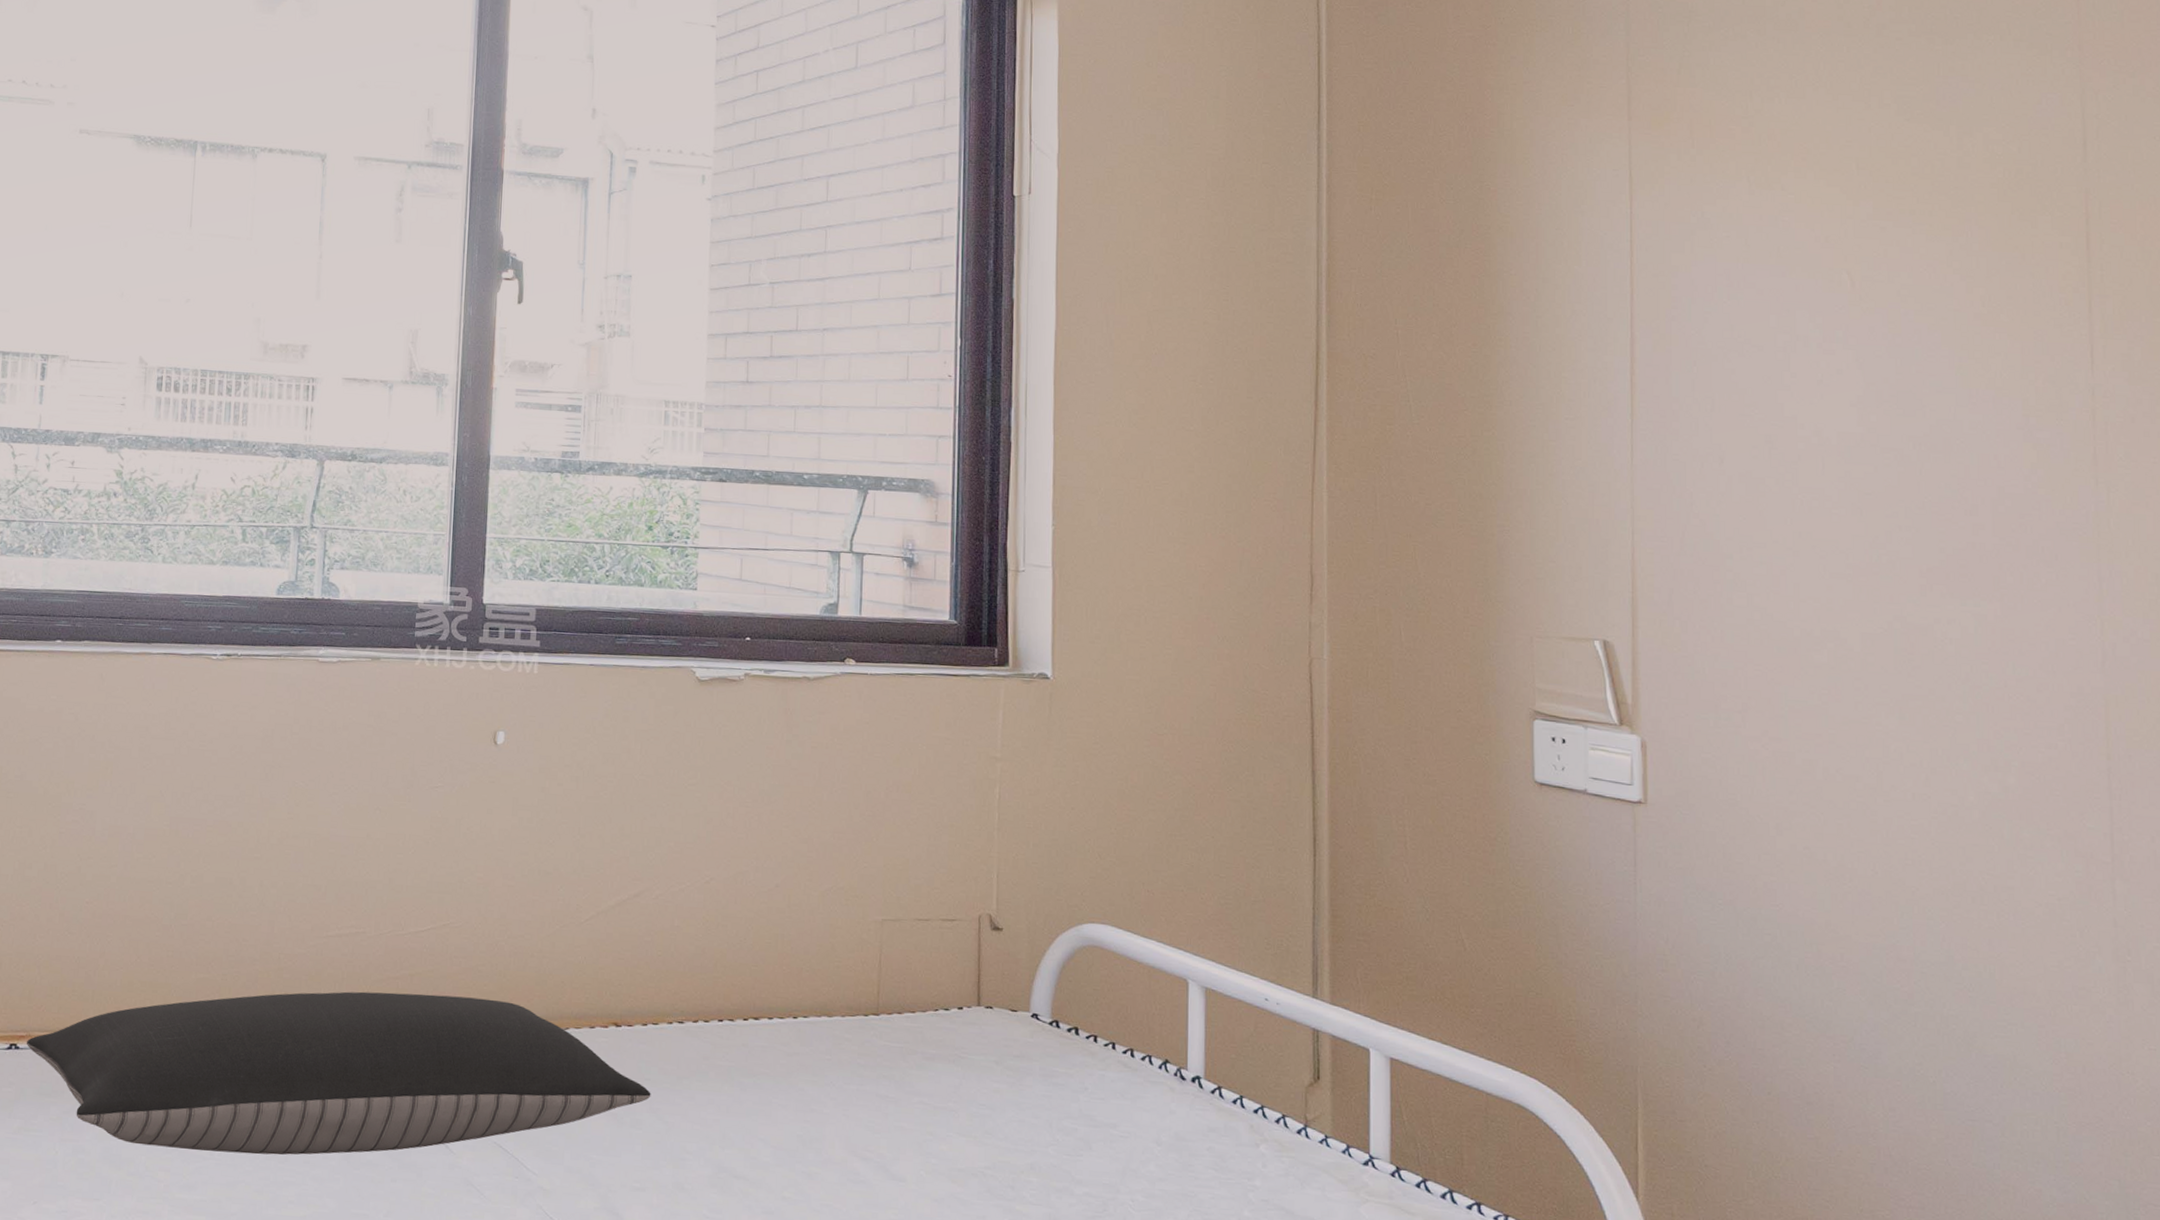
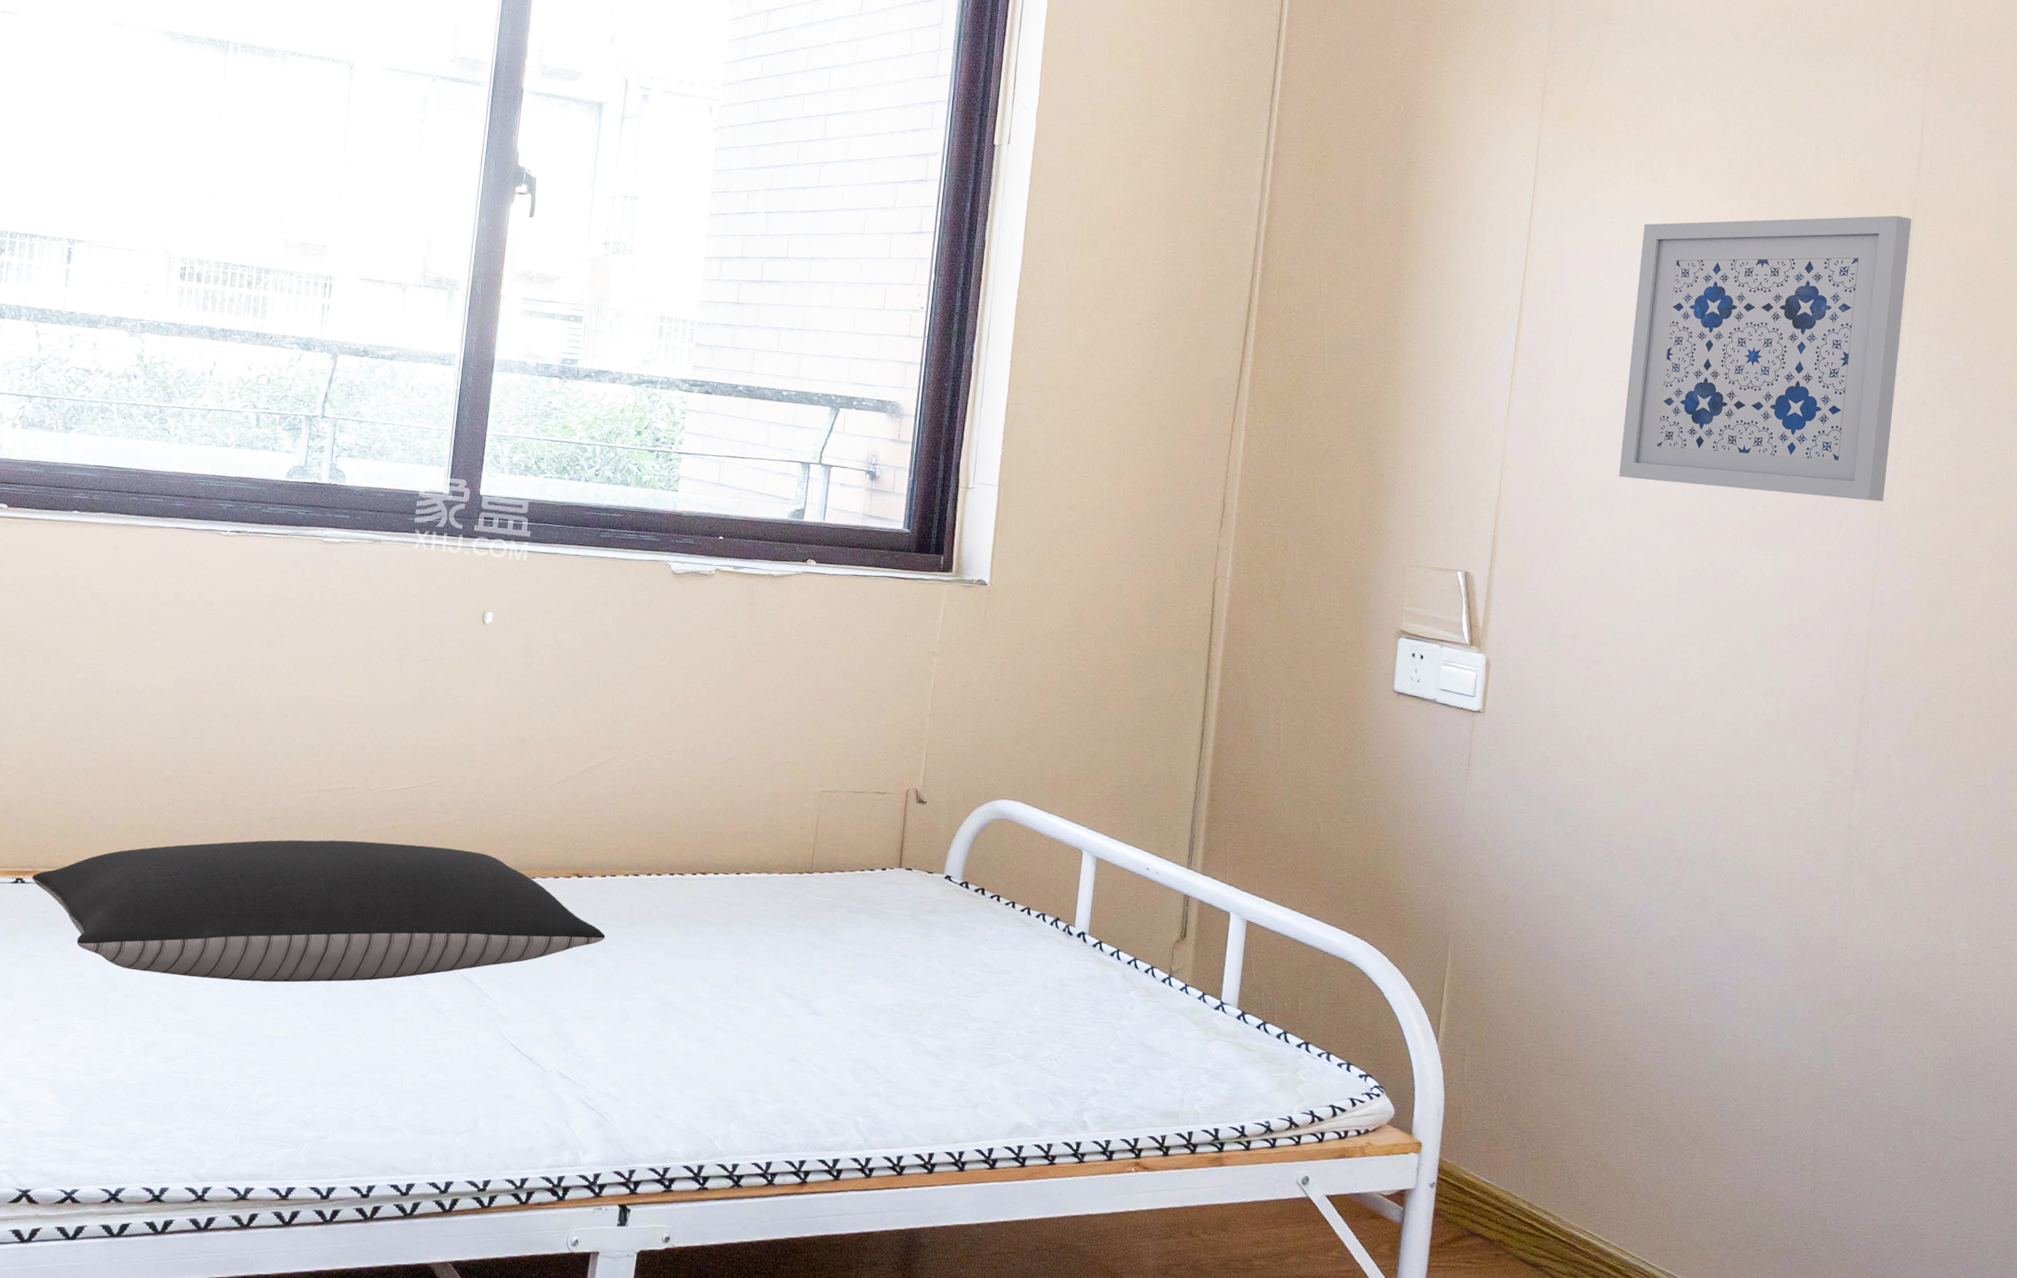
wall art: none [1765,209,2100,537] -> present [1618,215,1912,502]

